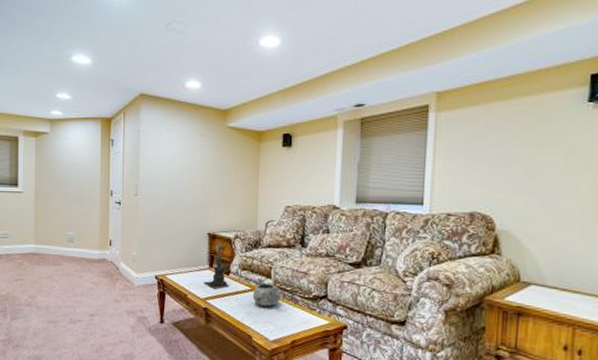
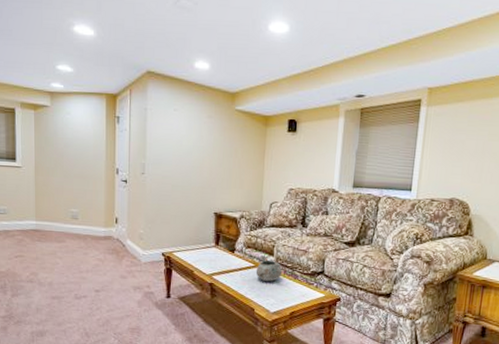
candle holder: present [203,243,230,289] -> none [209,222,235,266]

